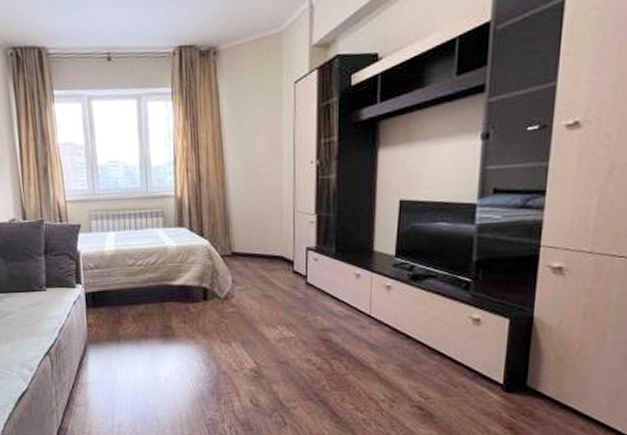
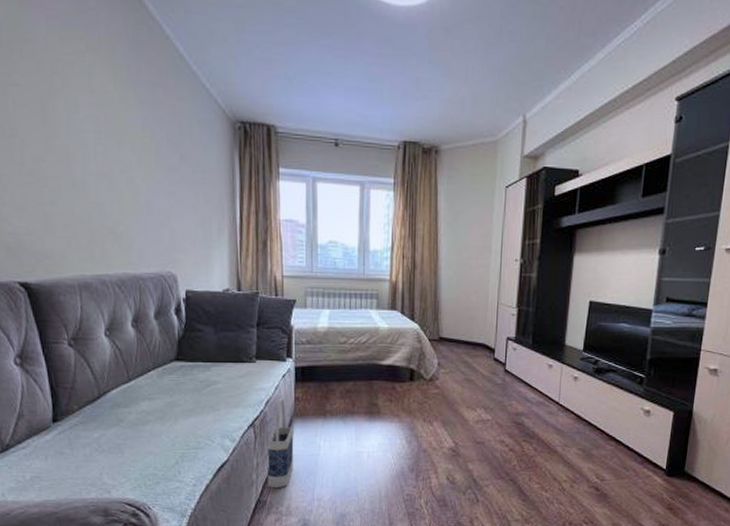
bag: none [63,326,91,416] -> present [267,399,294,489]

